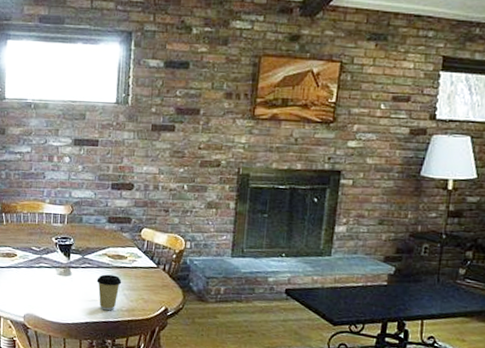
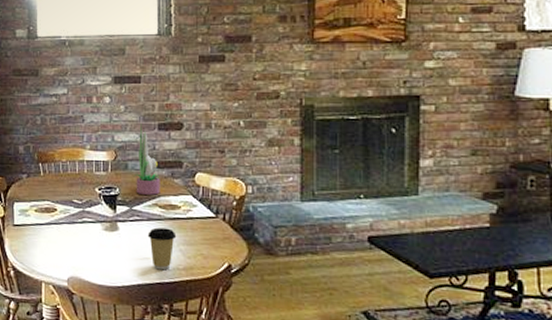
potted flower: none [87,181,111,246] -> present [133,122,160,195]

